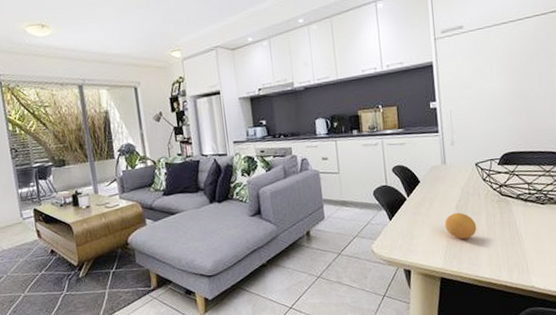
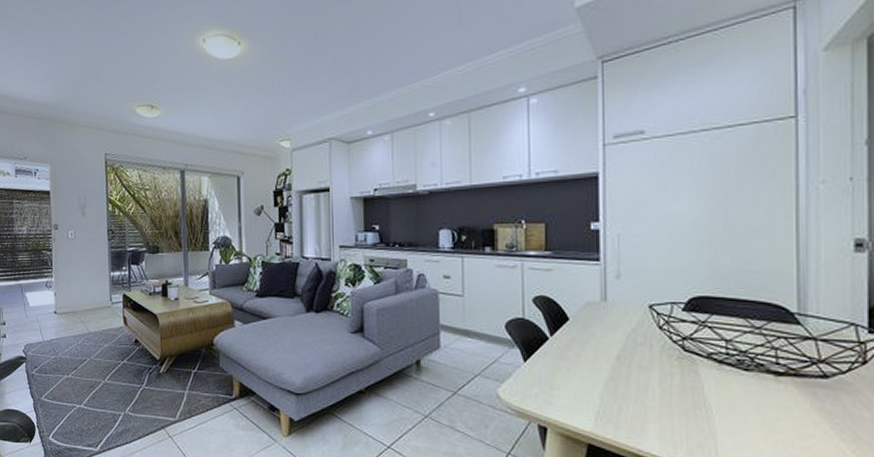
fruit: present [444,212,477,240] -> none [599,364,645,400]

